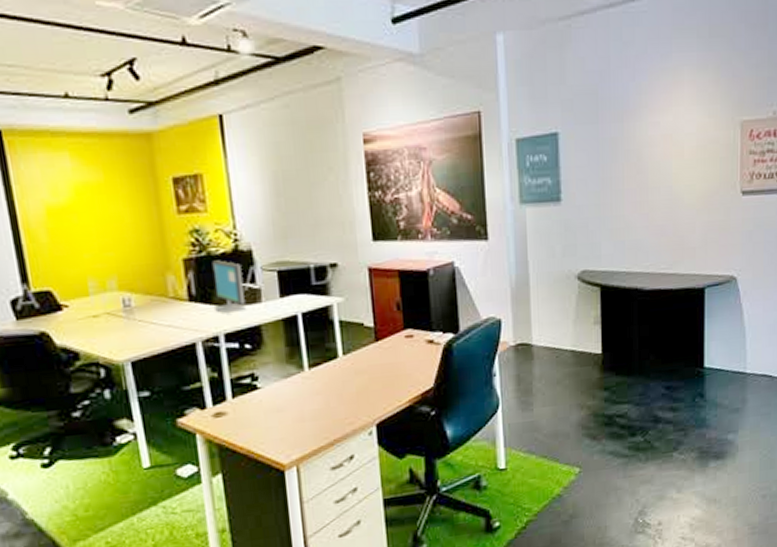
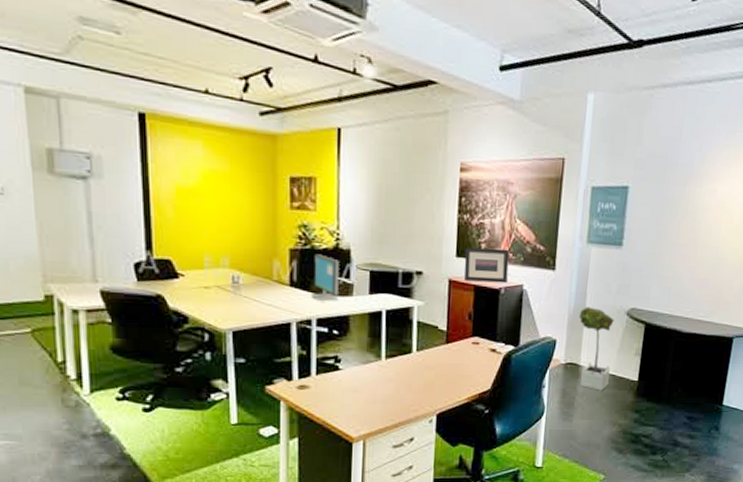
picture frame: none [382,224,435,267] -> present [464,248,509,284]
potted tree: none [523,276,569,371] -> present [579,306,615,391]

